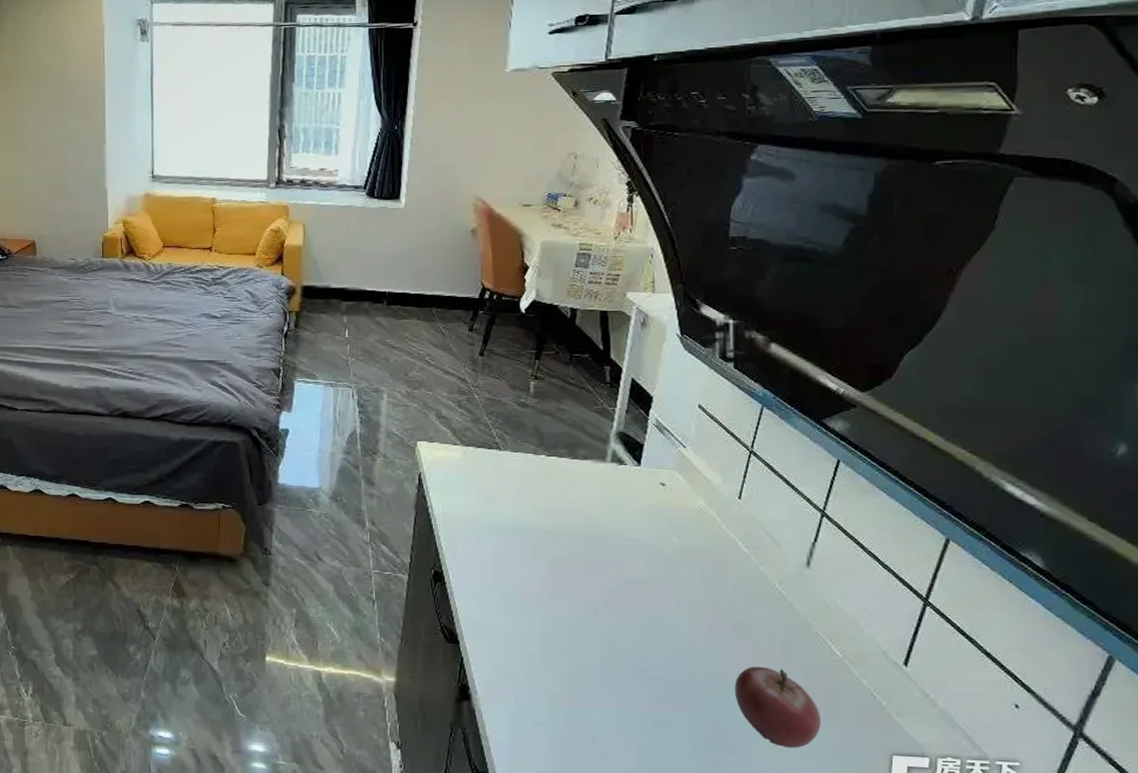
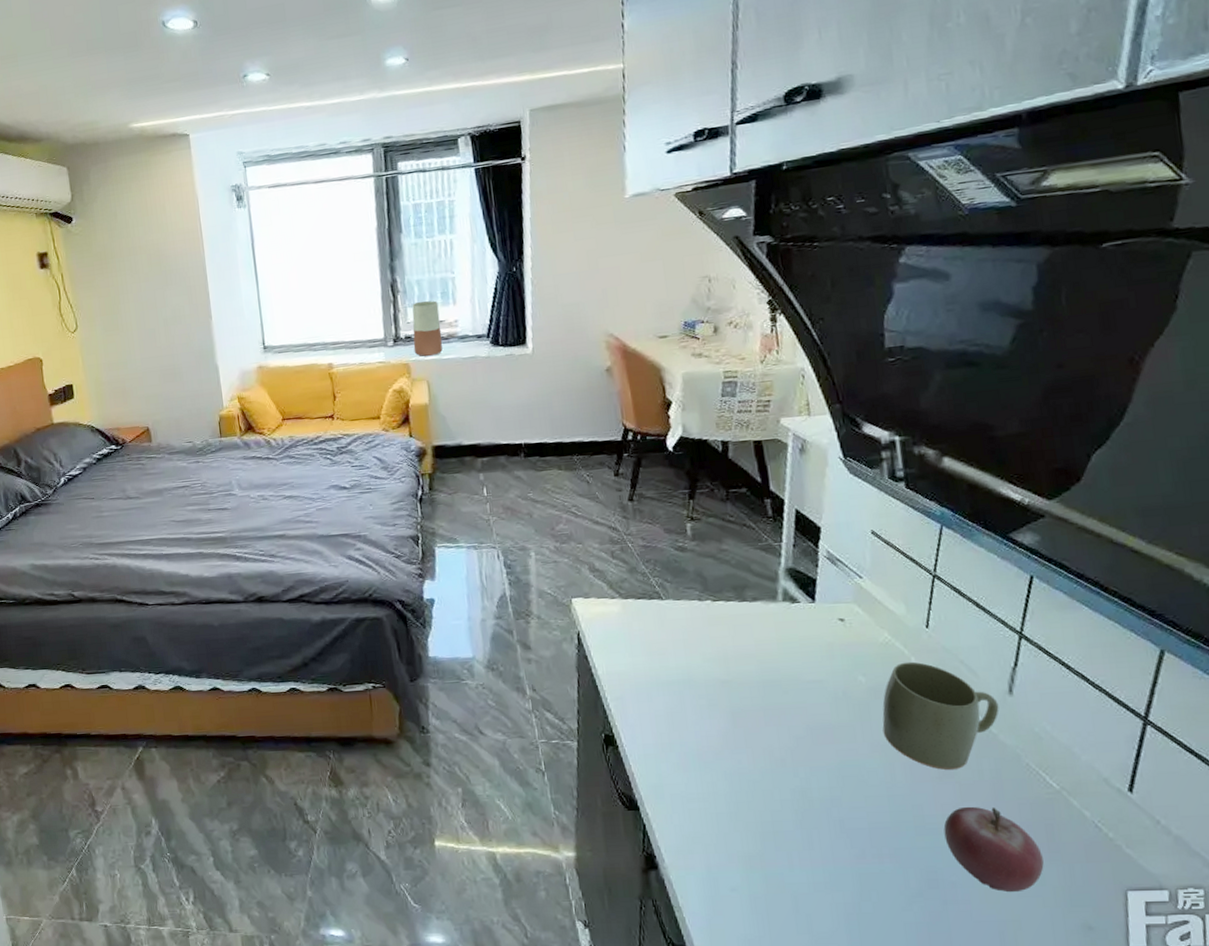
vase: none [294,148,322,201] -> present [412,300,443,357]
mug: none [689,528,796,631] -> present [882,661,999,770]

